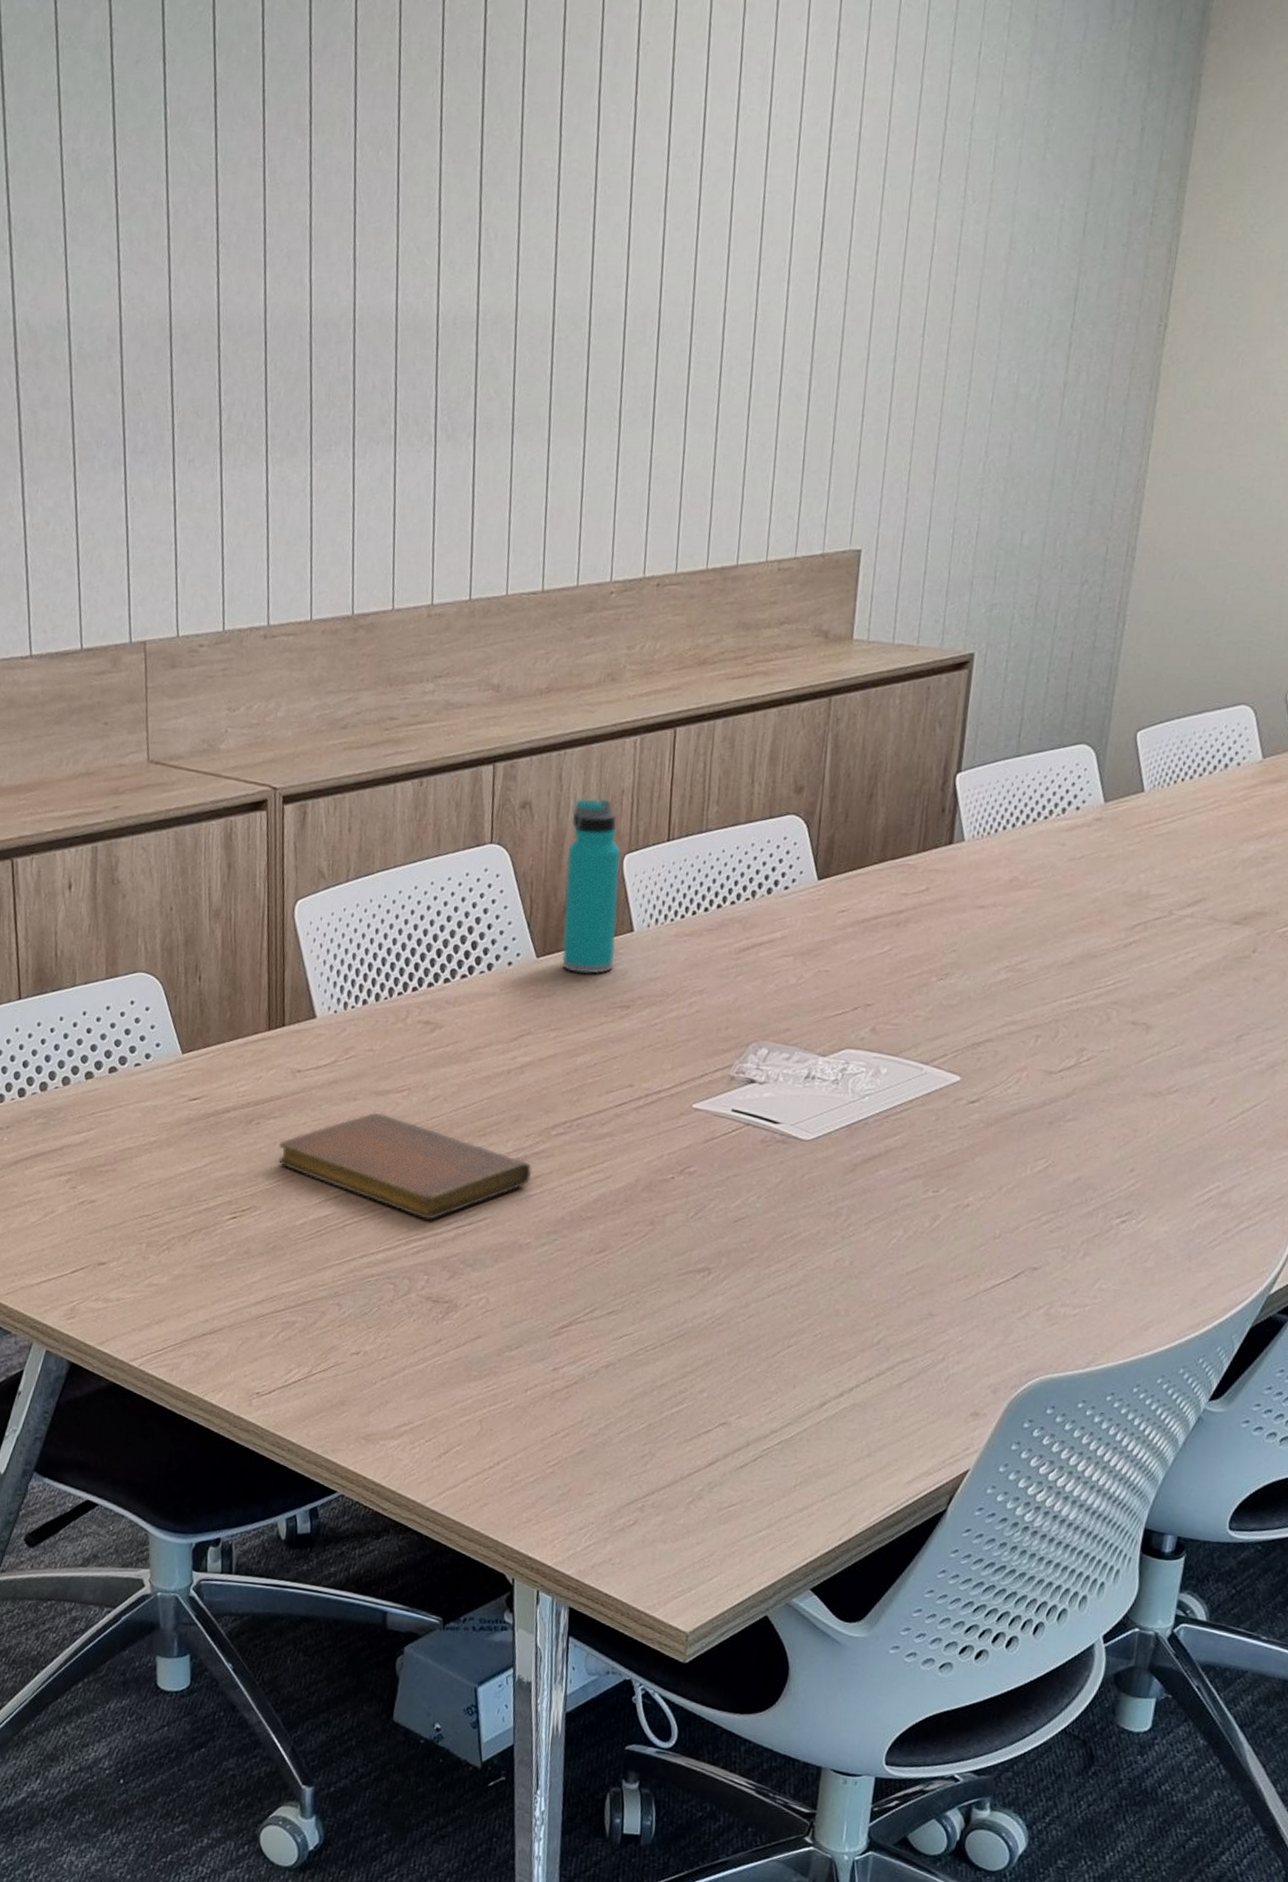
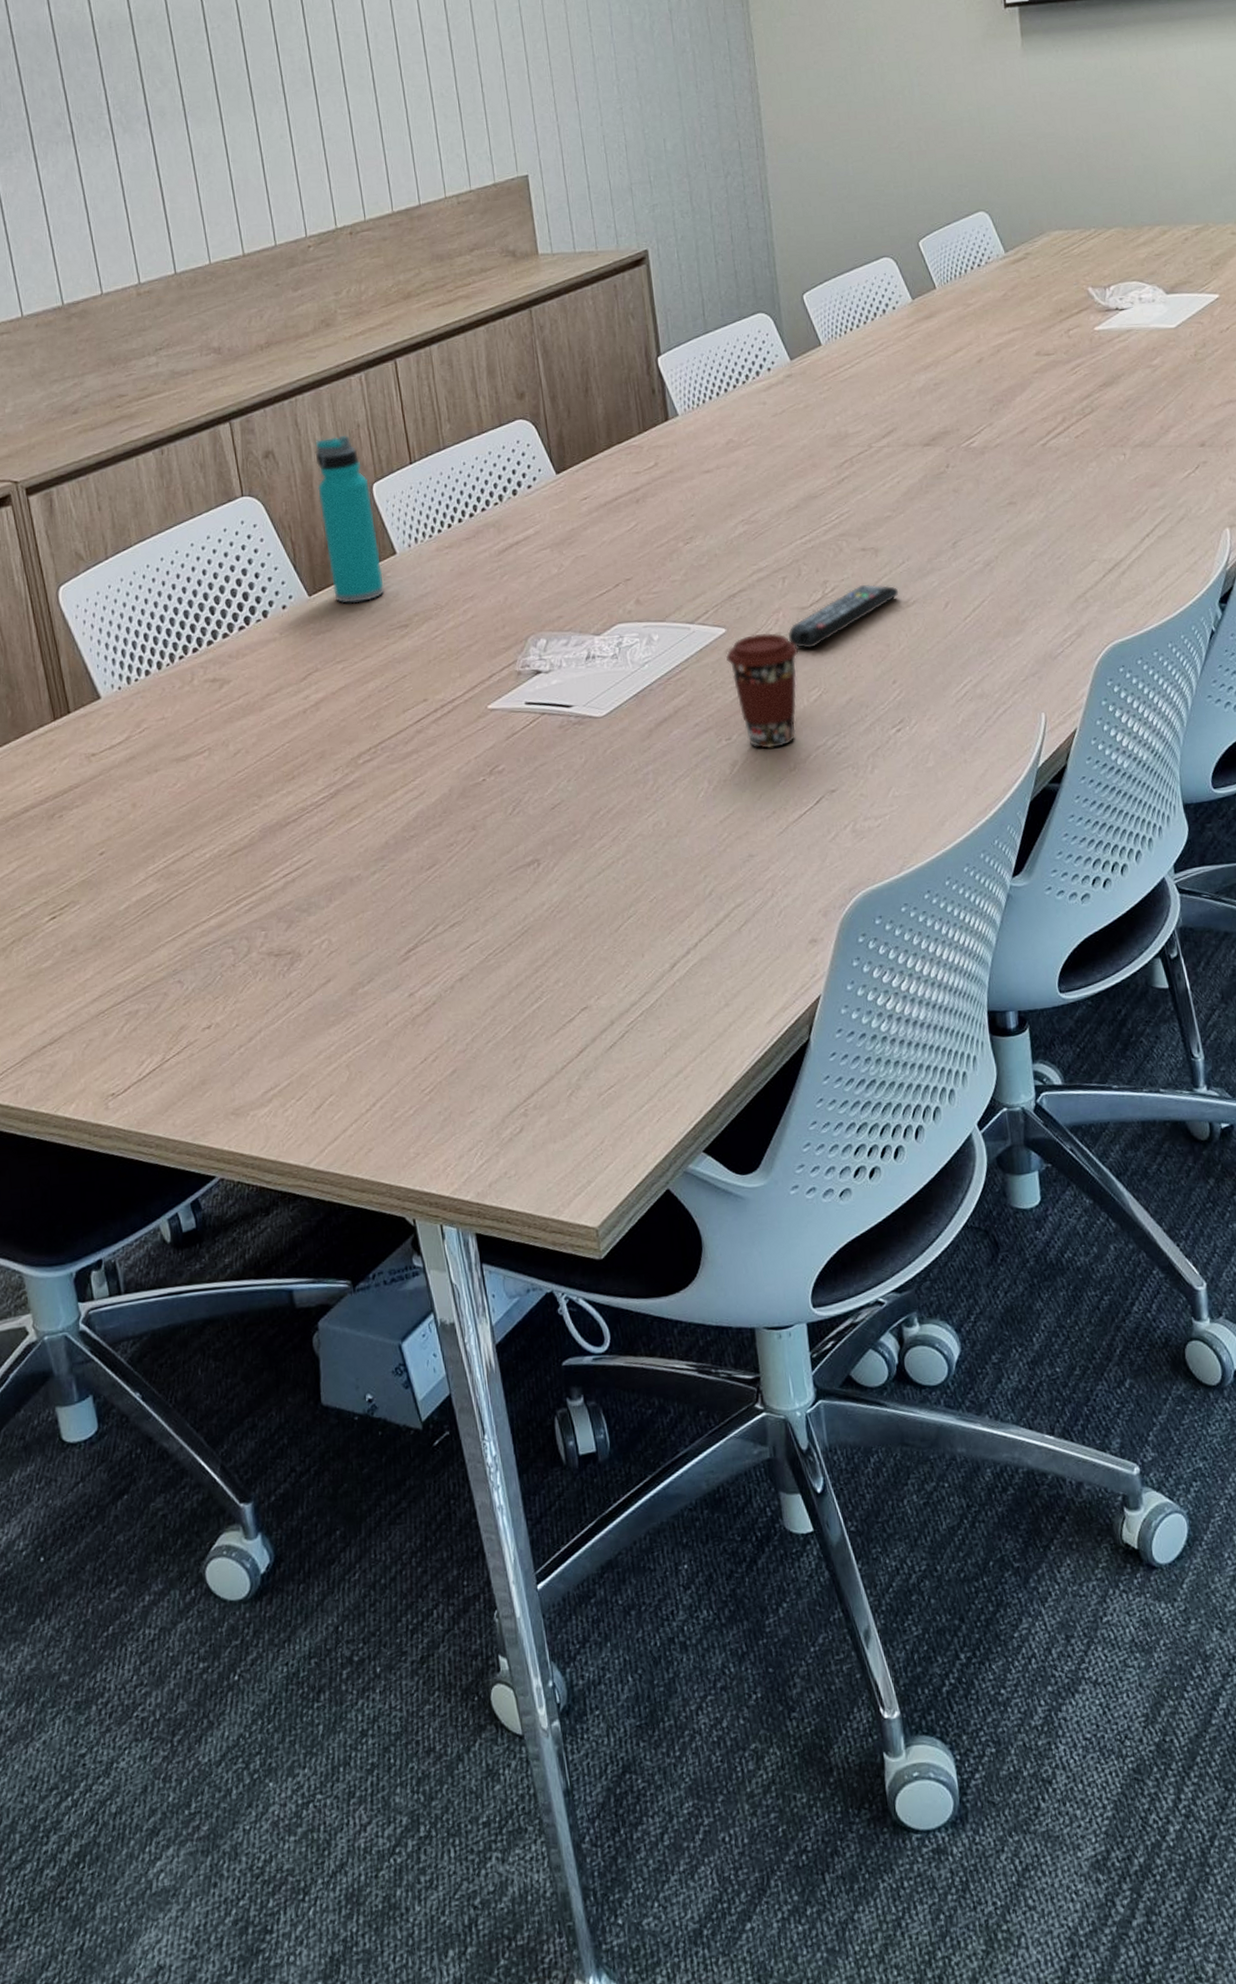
notebook: present [278,1112,532,1221] -> none [86,778,348,876]
coffee cup: none [953,1088,1037,1212] -> present [725,632,800,749]
remote control: none [1026,1060,1163,1117] -> present [787,584,899,649]

